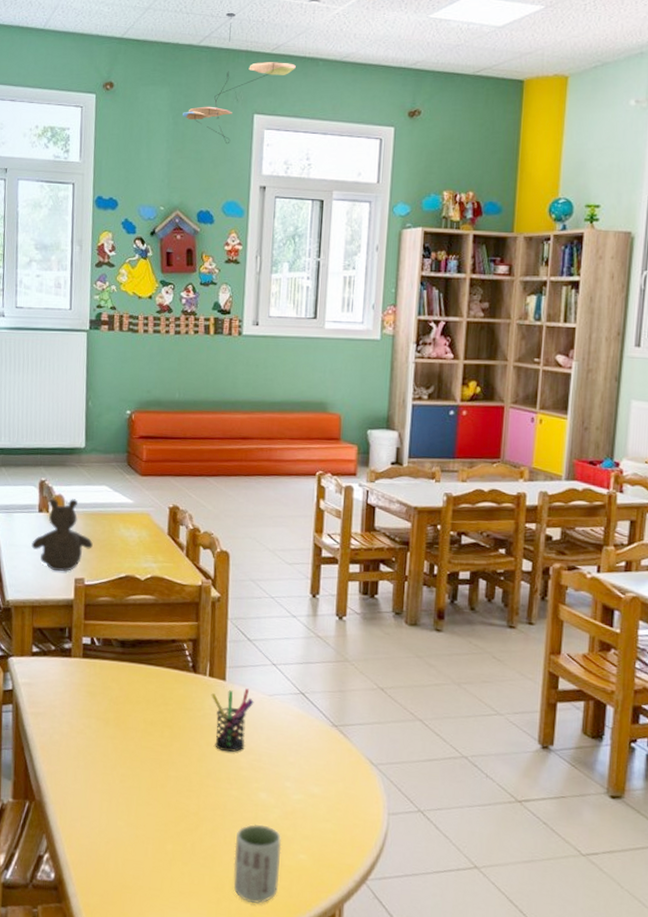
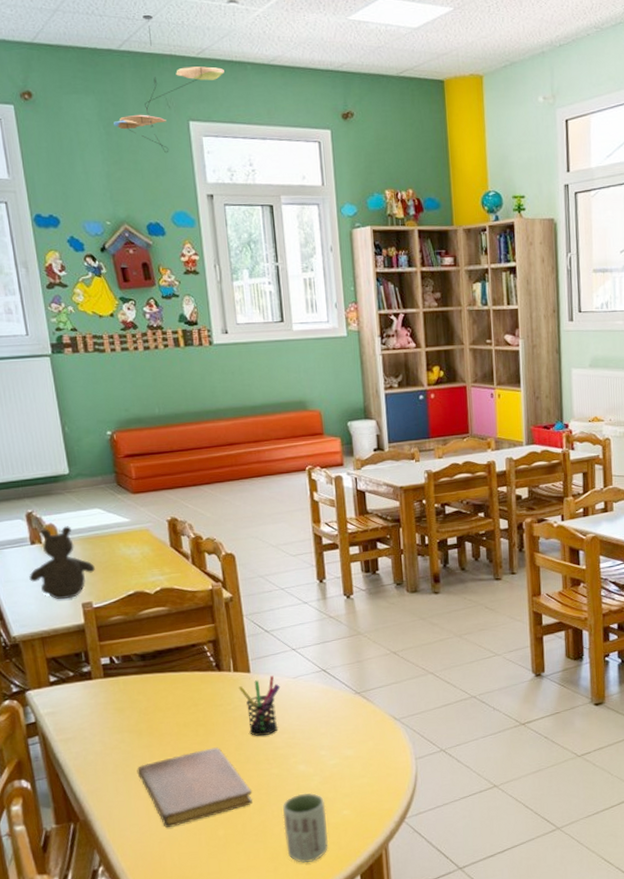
notebook: none [97,752,208,829] -> present [137,747,253,827]

